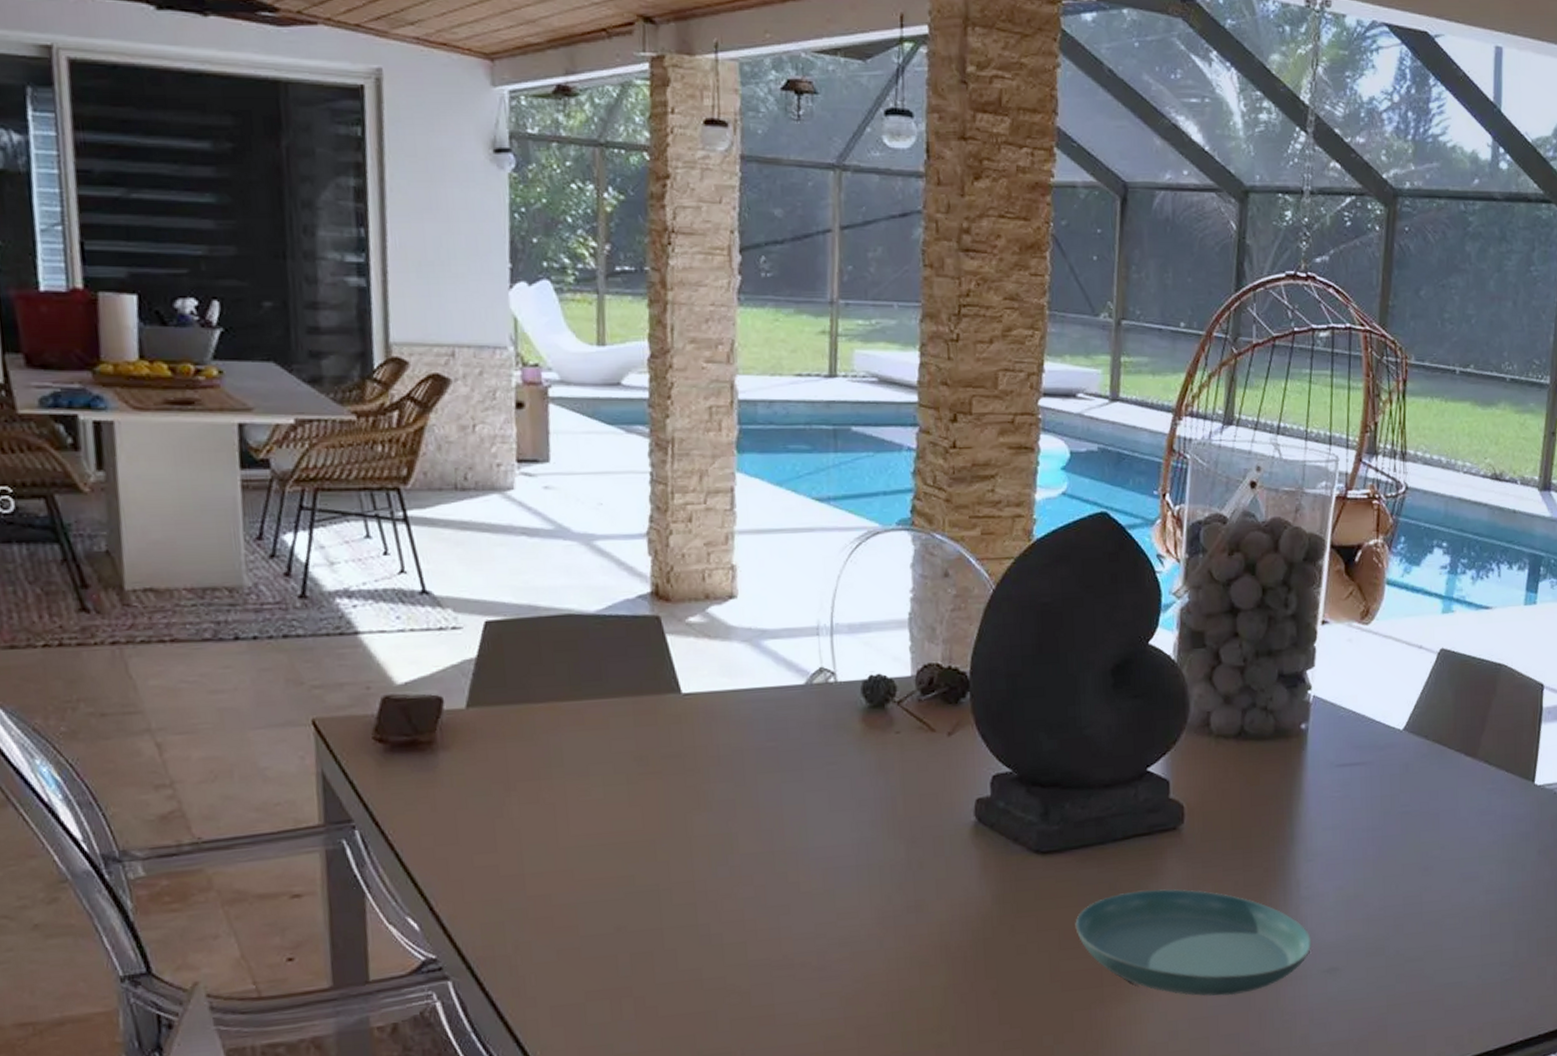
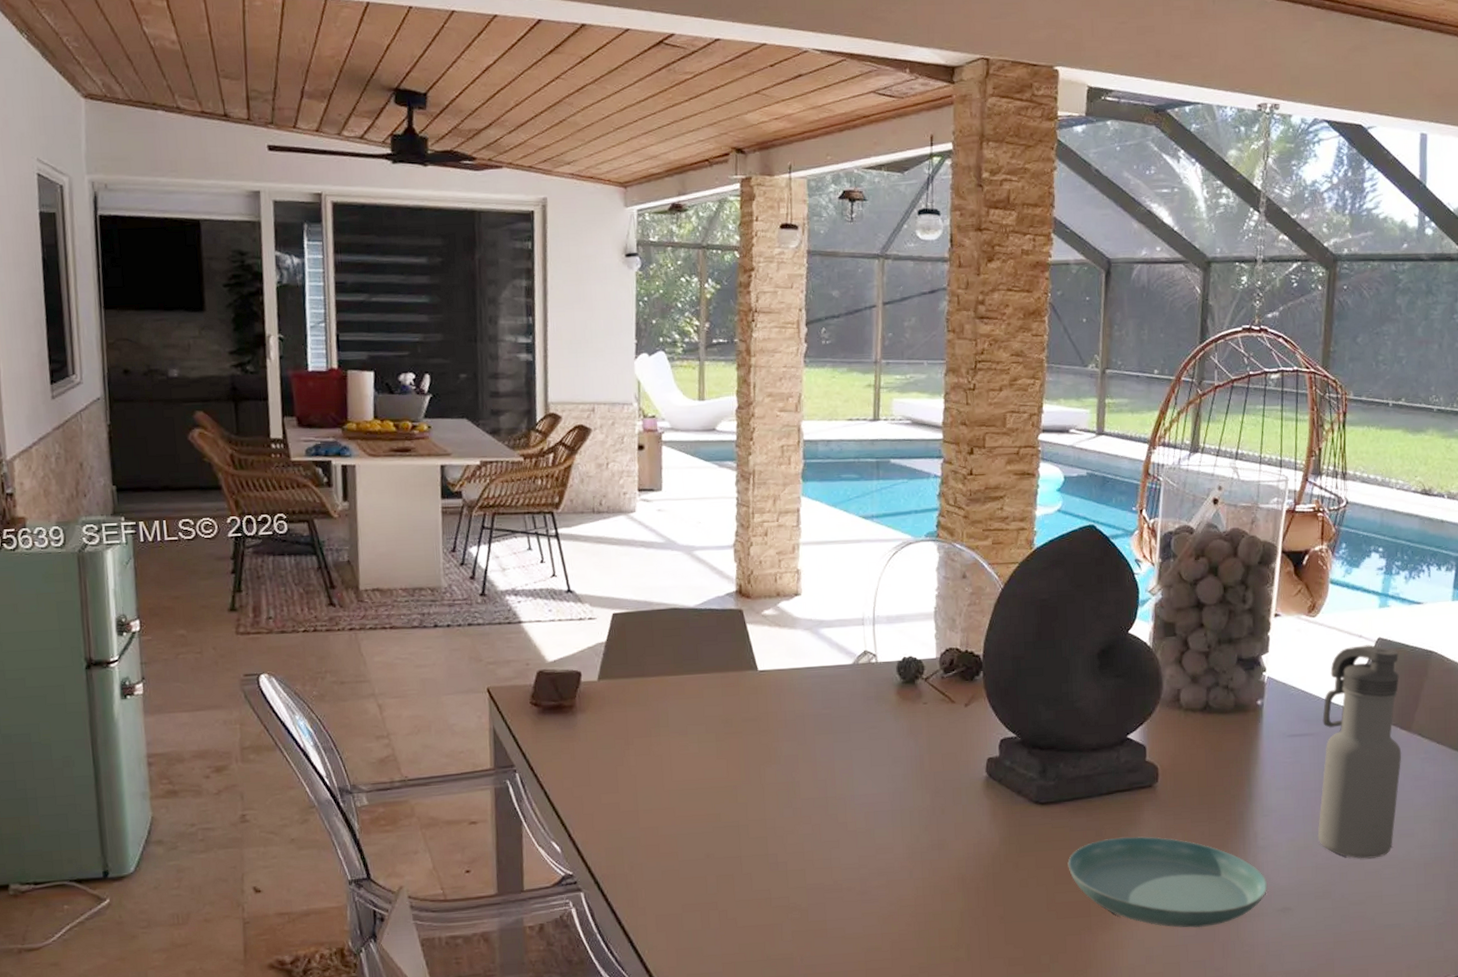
water bottle: none [1369,657,1466,908] -> present [1317,645,1402,859]

